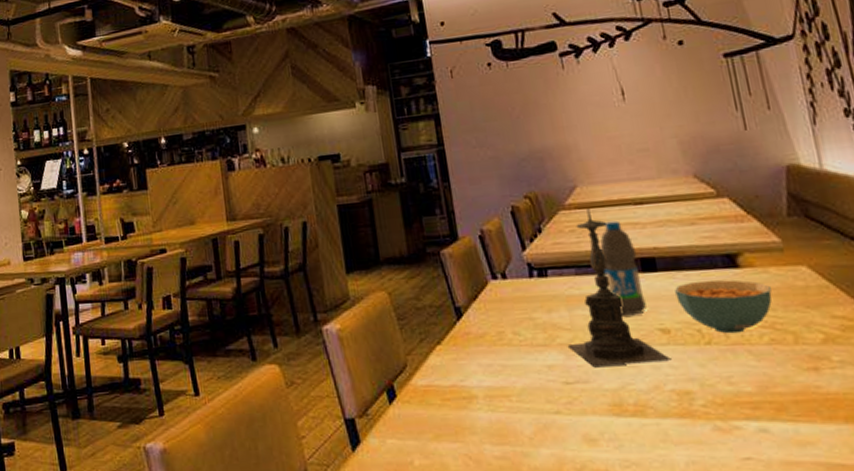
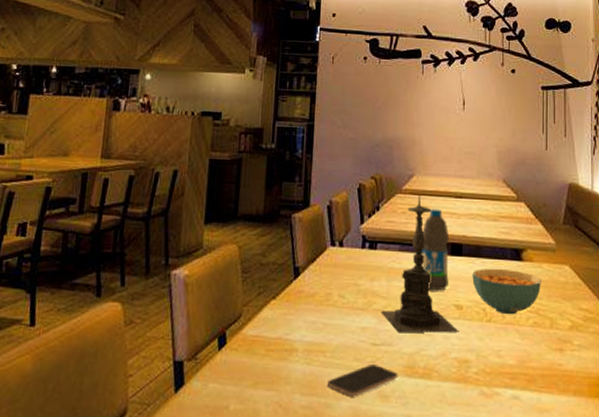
smartphone: none [518,405,605,443] -> present [326,365,398,397]

